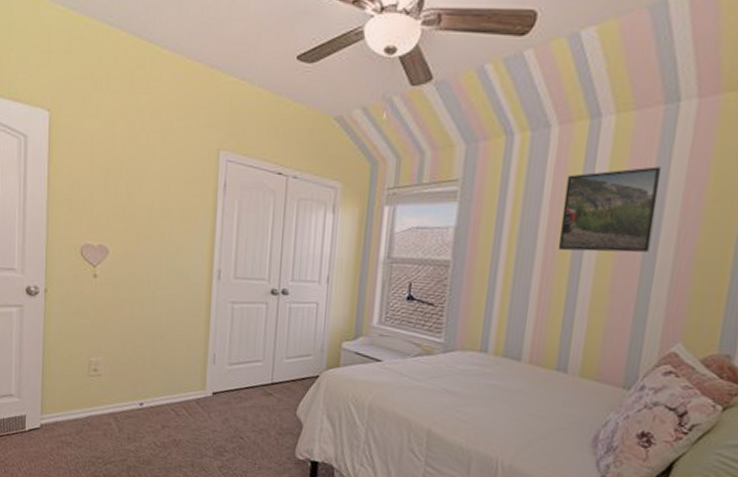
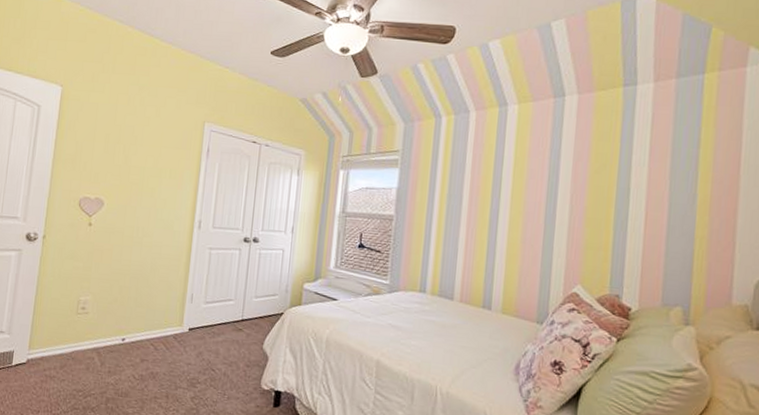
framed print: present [558,166,661,253] -> none [479,144,555,211]

